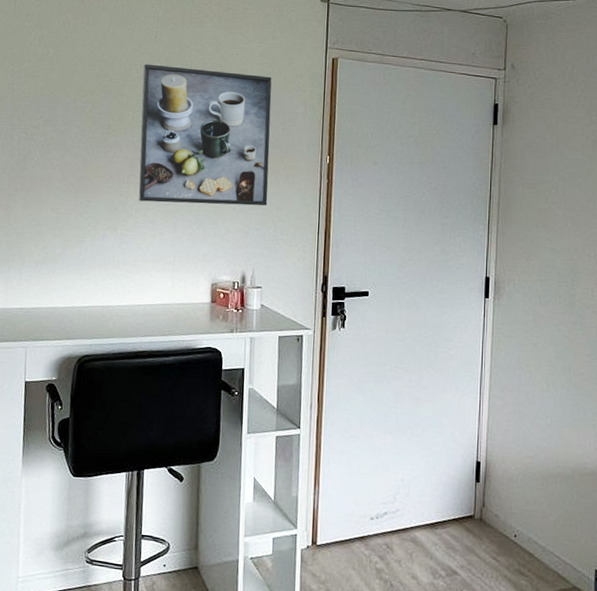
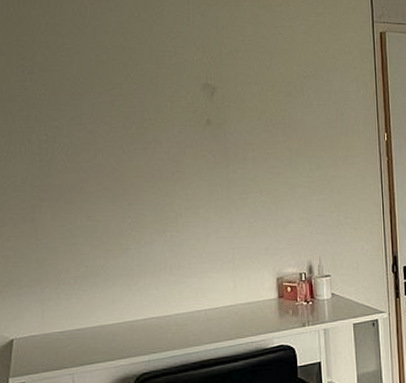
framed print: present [138,64,272,206] -> none [178,49,328,199]

